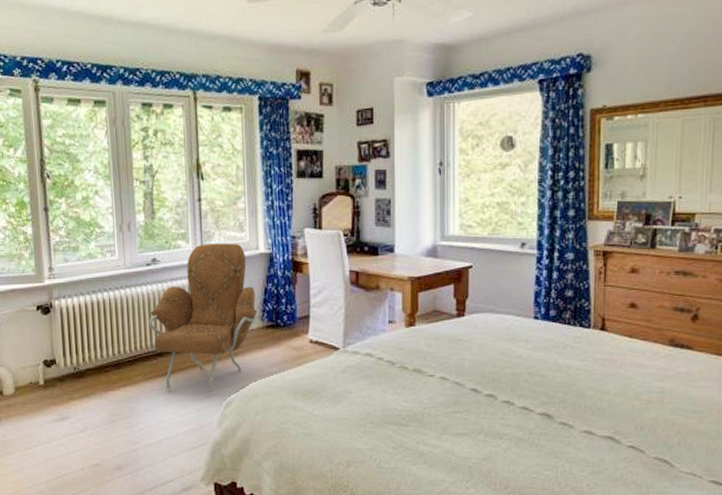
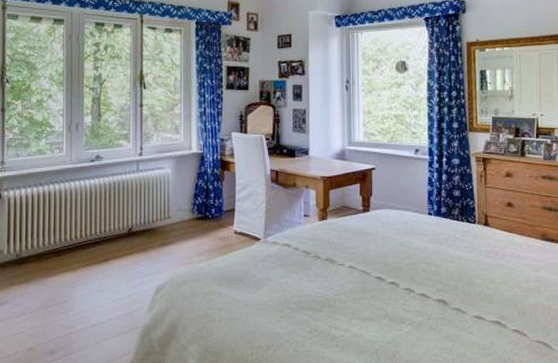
armchair: present [148,243,259,393] -> none [89,143,190,279]

